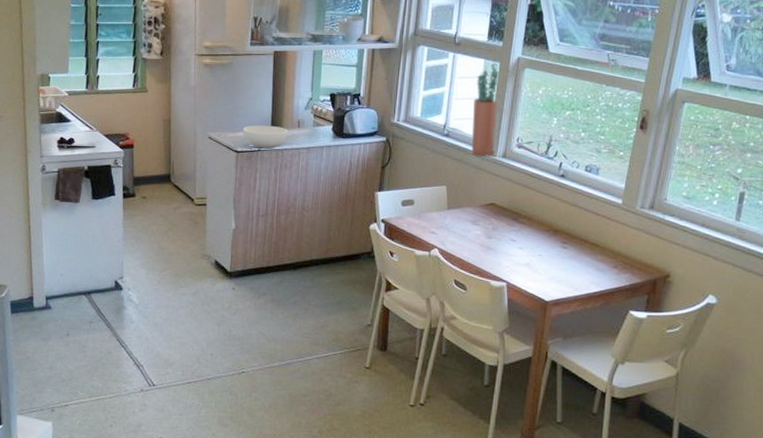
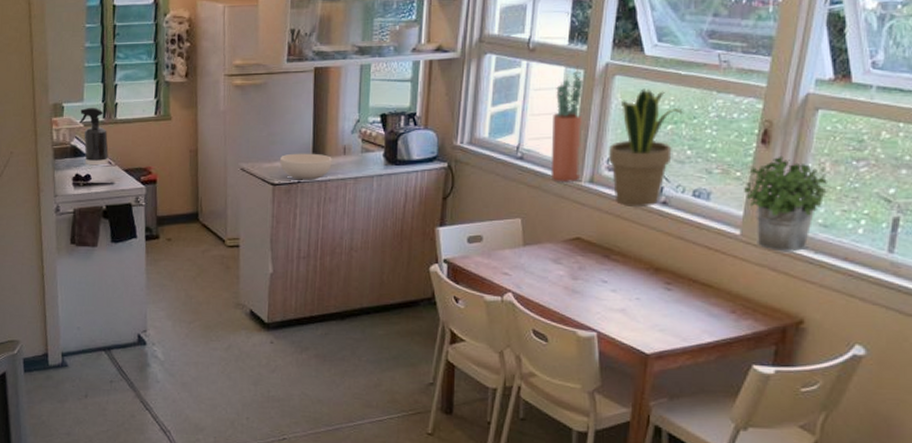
spray bottle: none [64,78,91,131] -> present [80,107,109,166]
potted plant: none [519,80,580,180] -> present [609,88,684,208]
potted plant: none [625,139,691,219] -> present [743,155,829,252]

